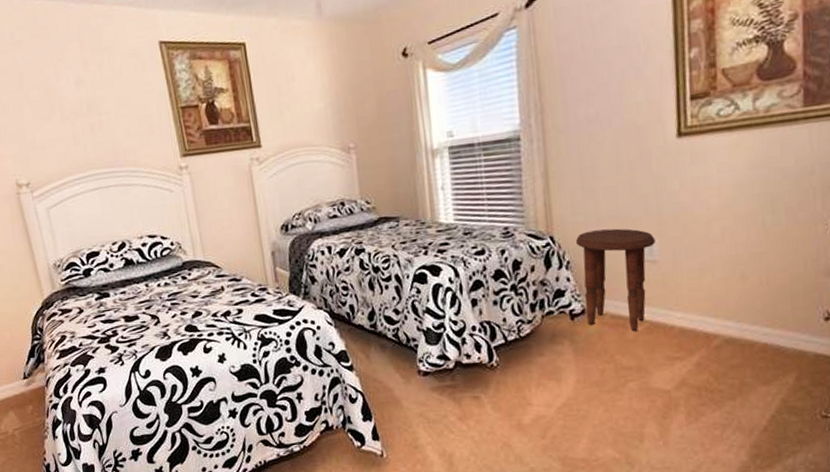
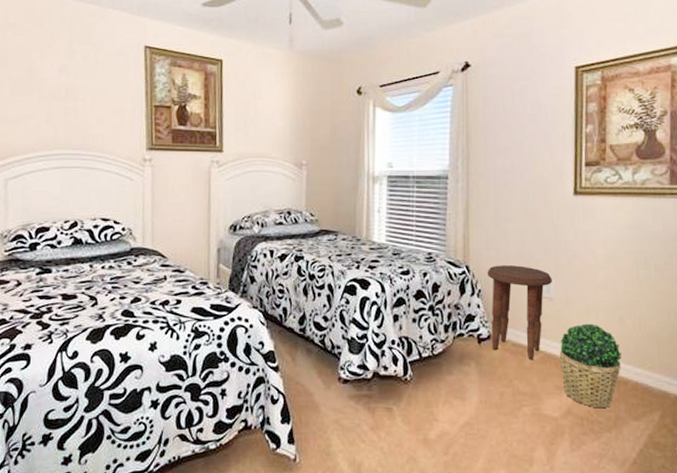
potted plant: none [668,284,746,376] -> present [559,323,622,409]

